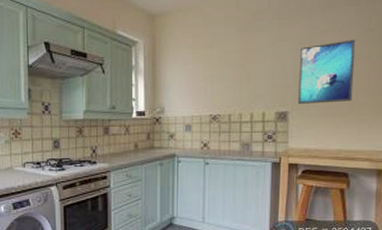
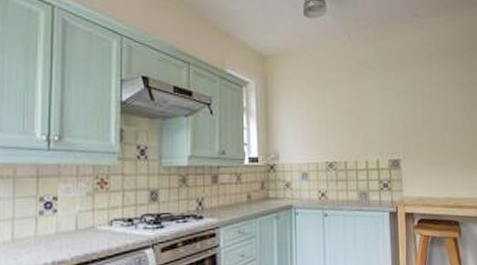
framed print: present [298,39,356,104] -> none [406,92,455,152]

